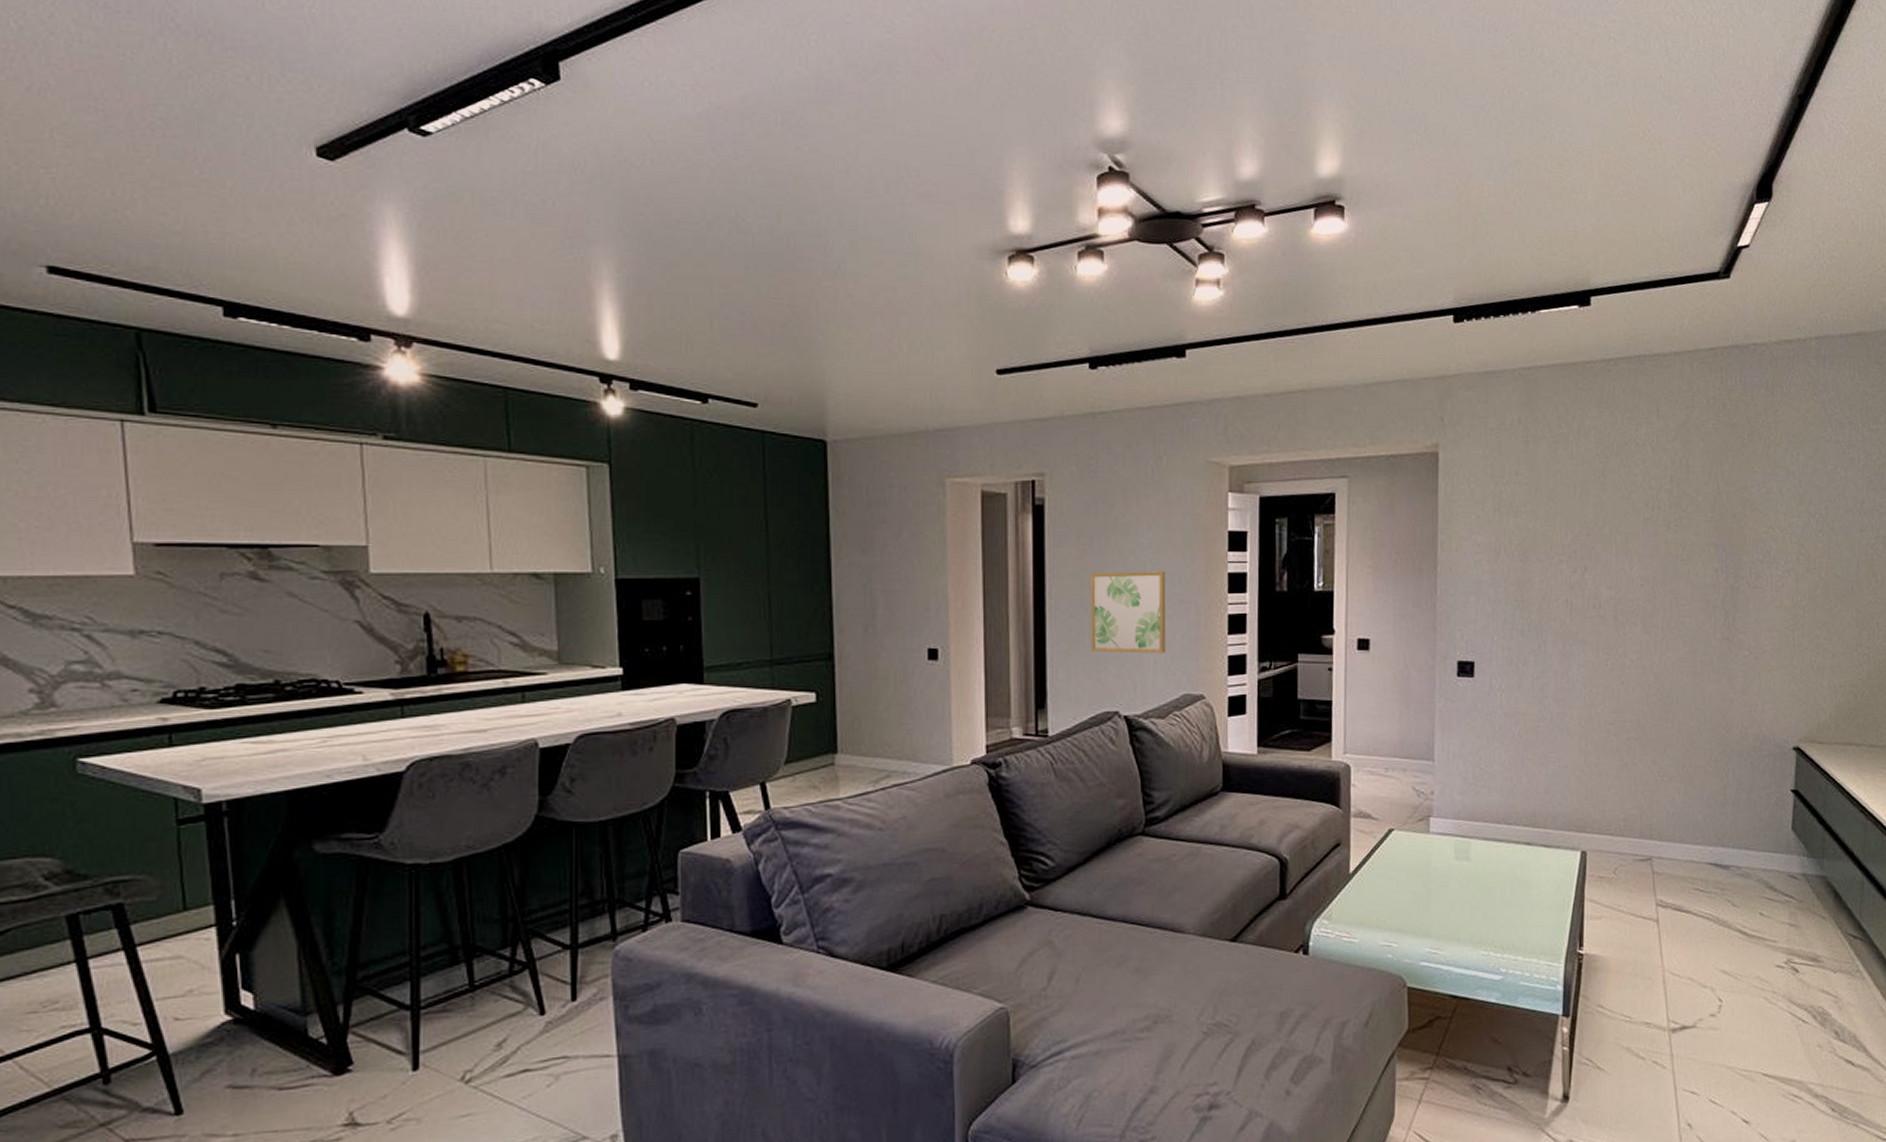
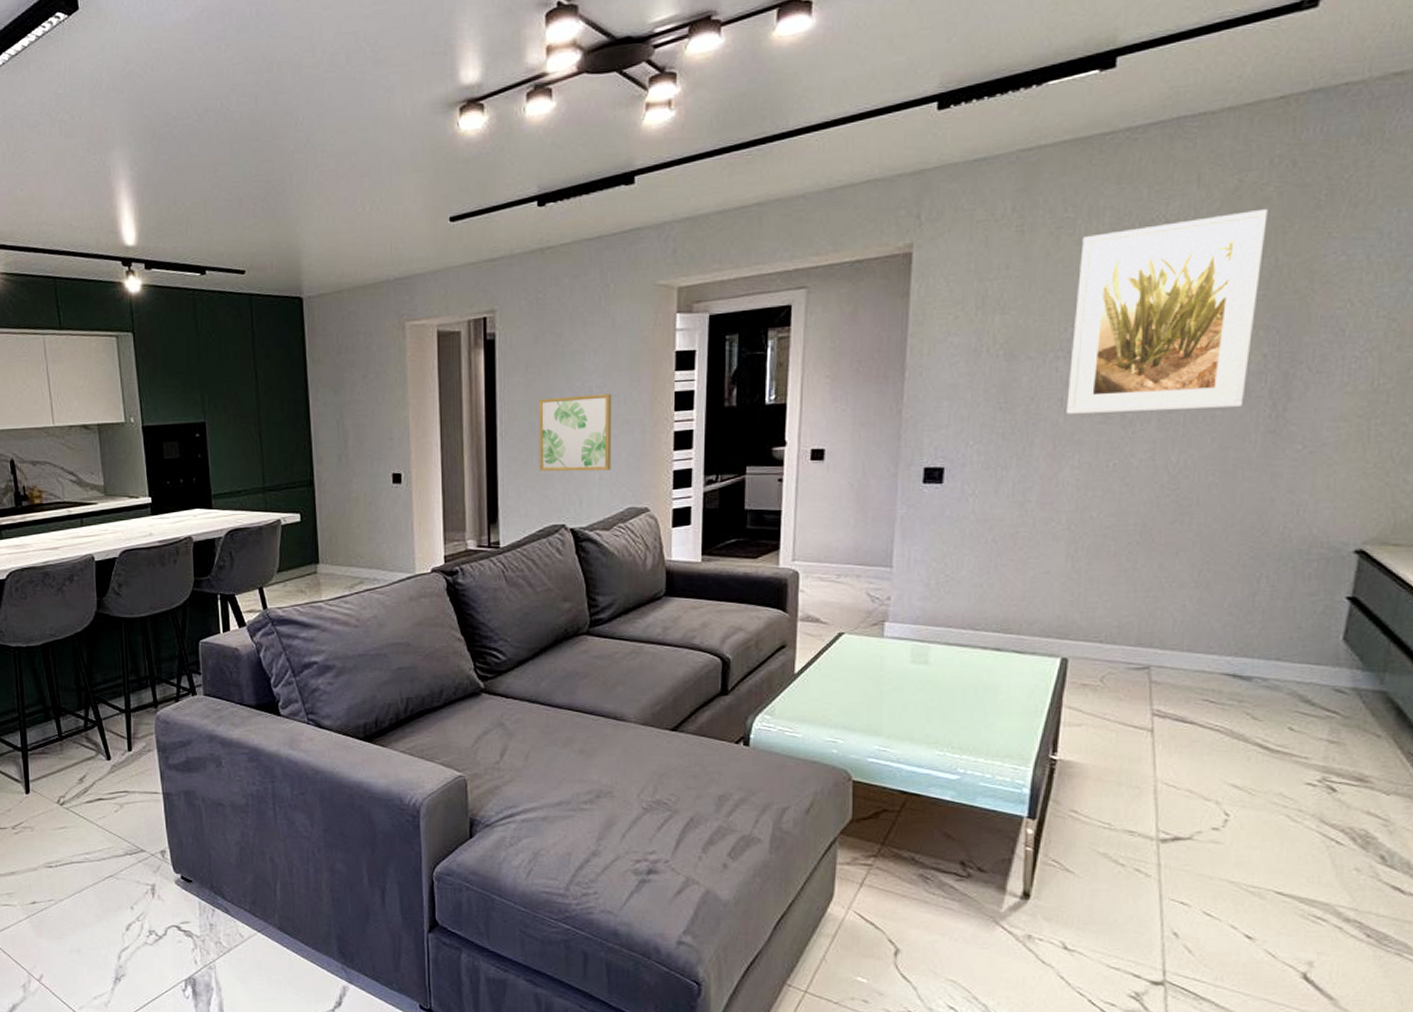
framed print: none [1571,441,1709,615] -> present [1066,208,1268,414]

